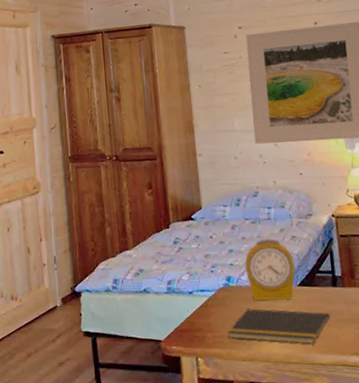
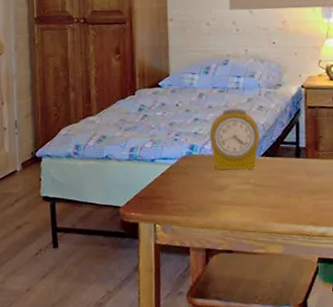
notepad: present [228,308,330,344] -> none [187,177,291,213]

